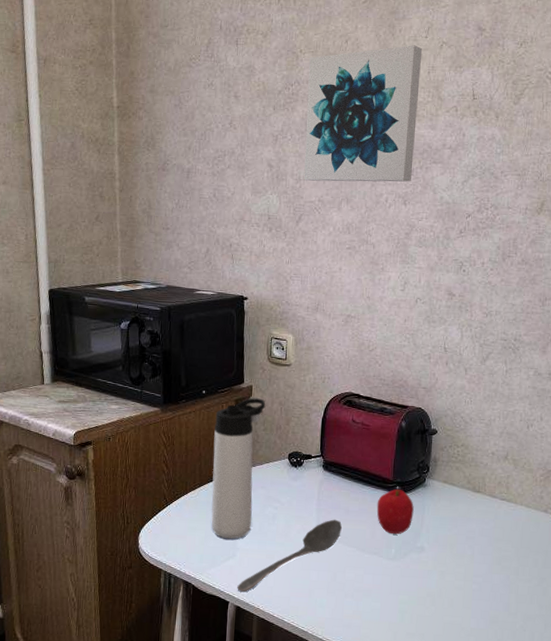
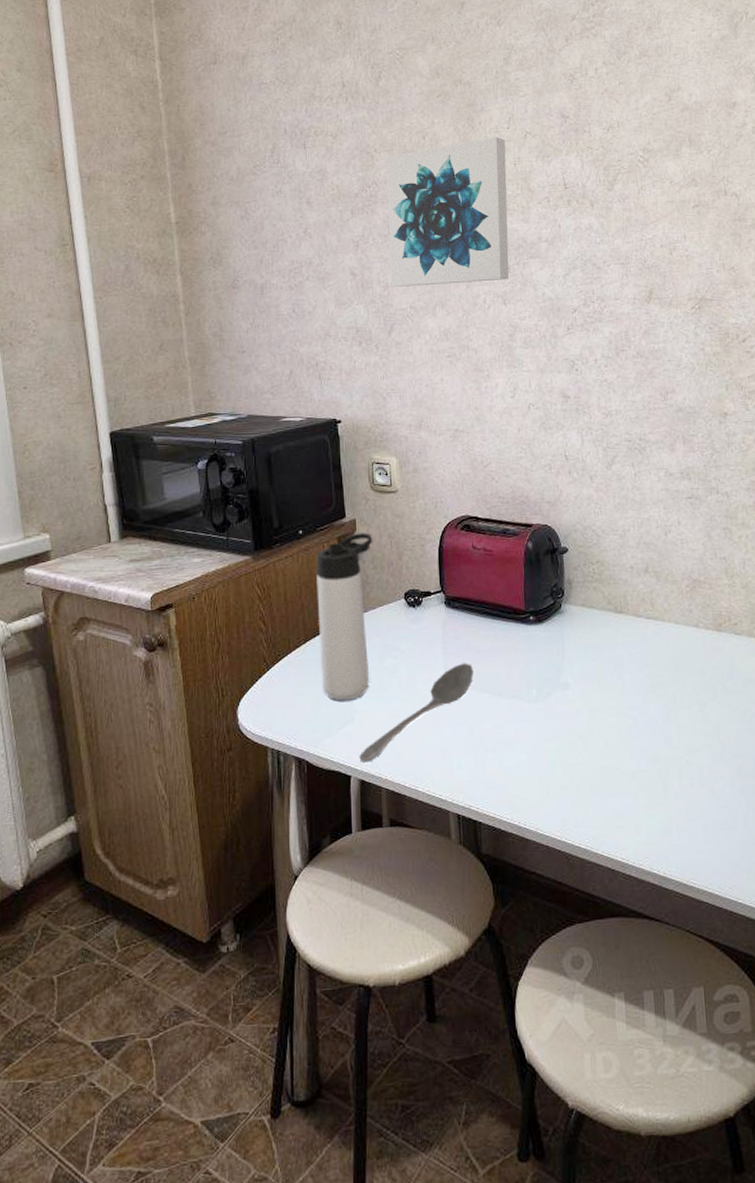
fruit: present [376,489,414,535] -> none [510,620,553,673]

